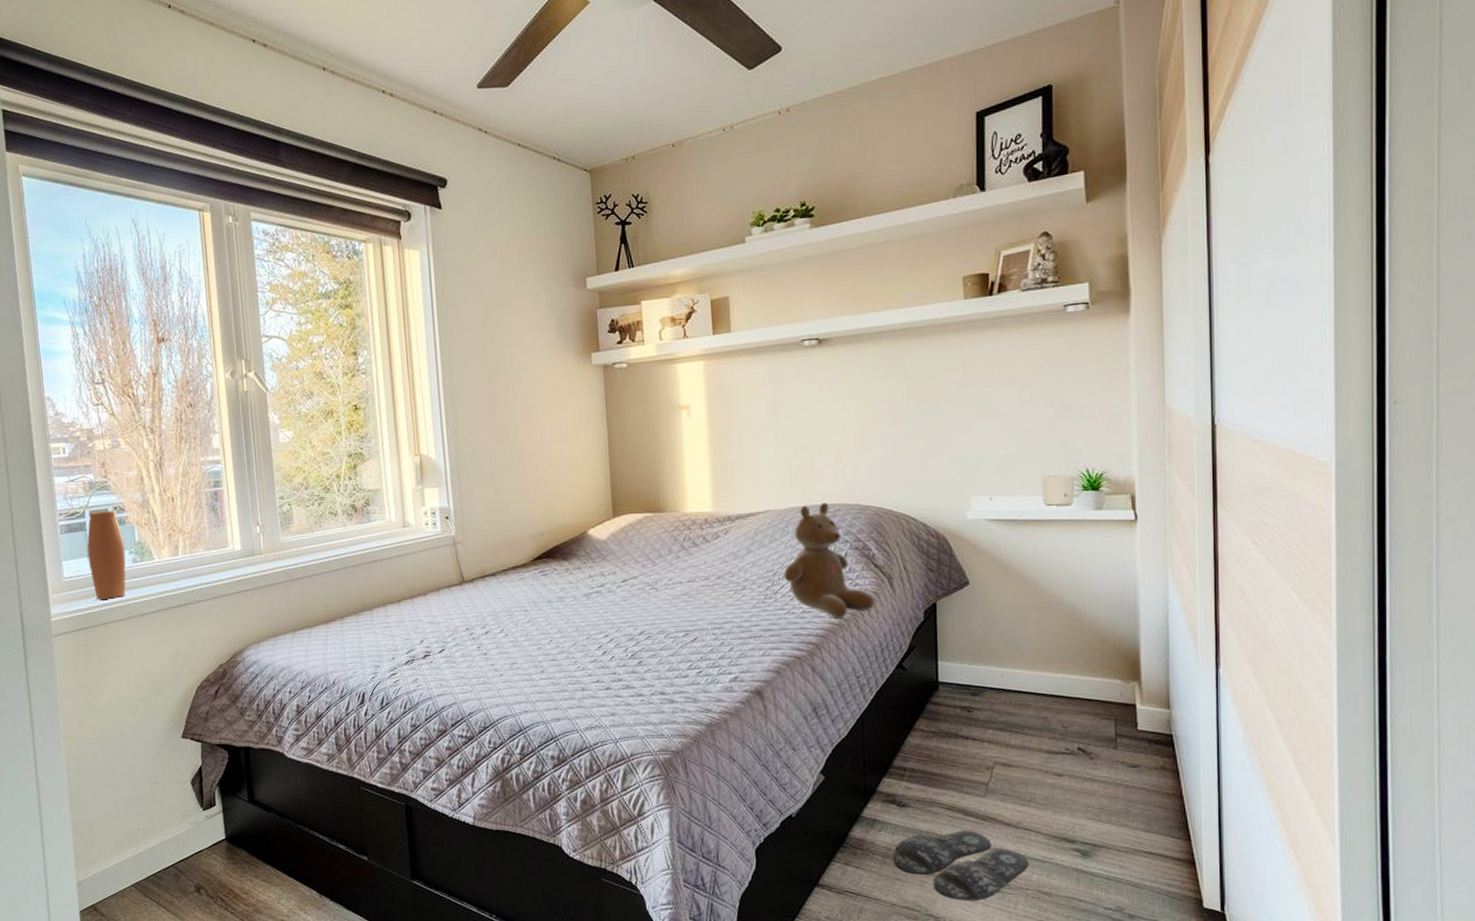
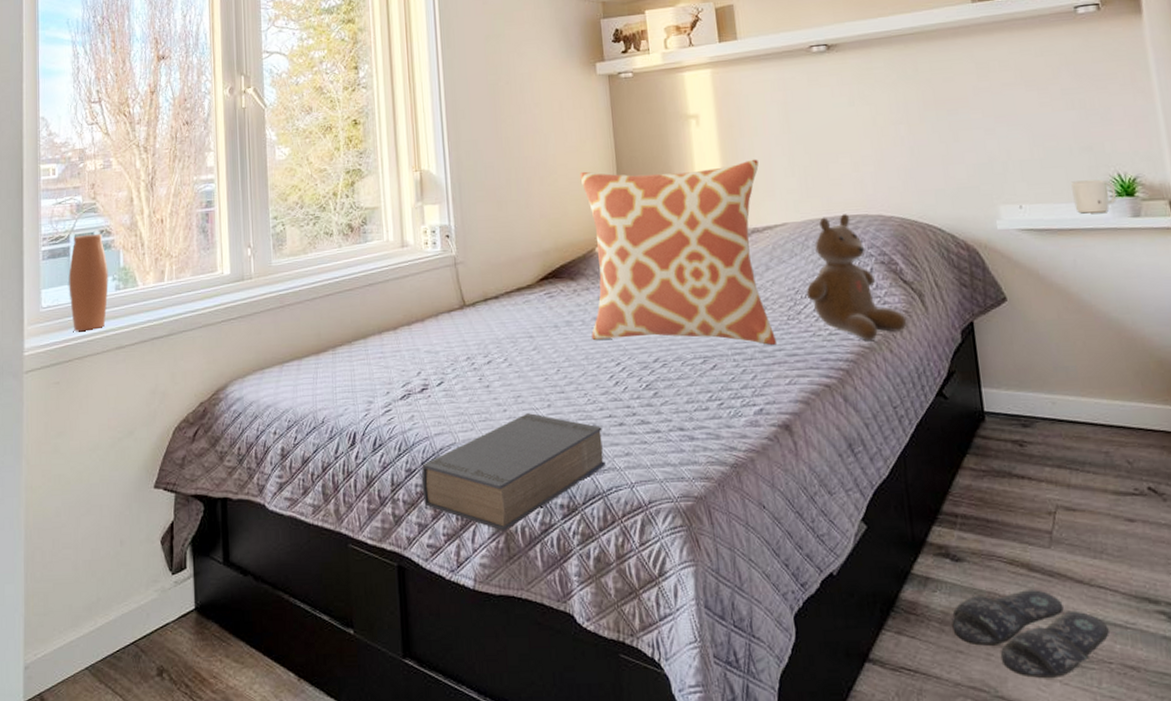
book: none [425,678,592,778] -> present [421,413,605,531]
pillow: none [574,449,753,621] -> present [580,159,776,345]

